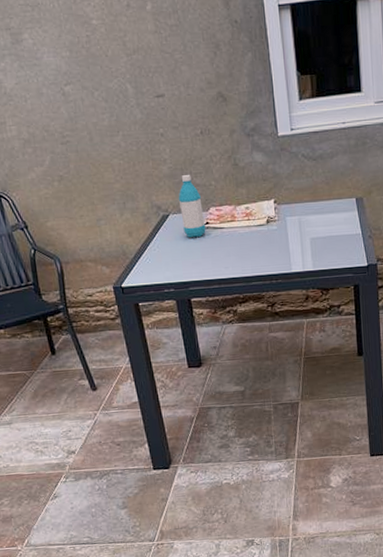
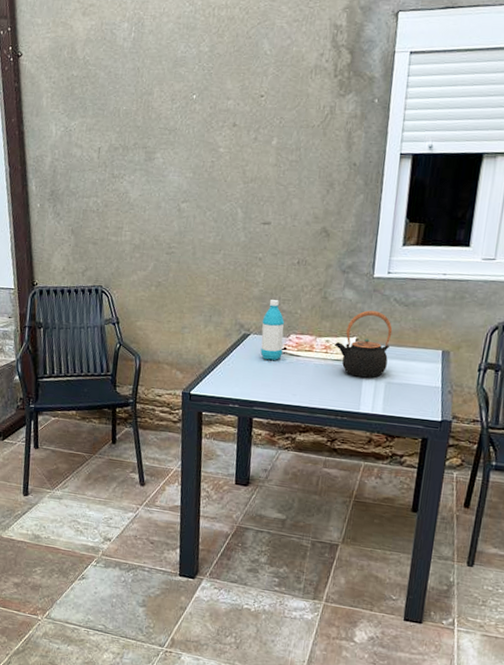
teapot: none [255,170,308,238] -> present [334,310,393,378]

